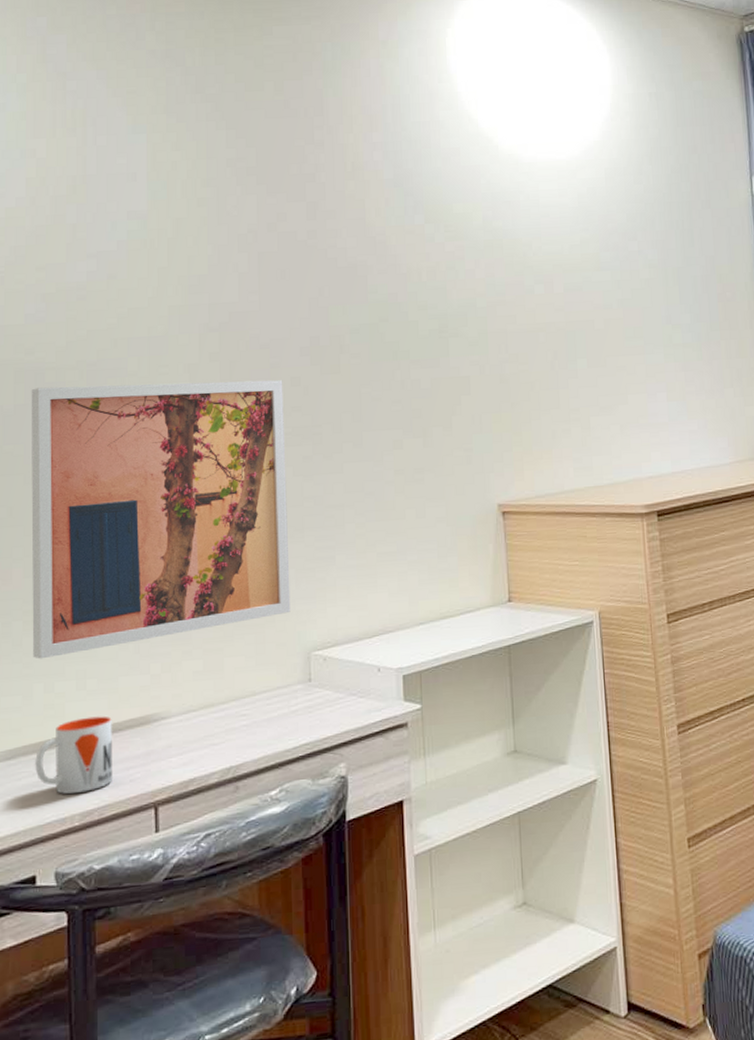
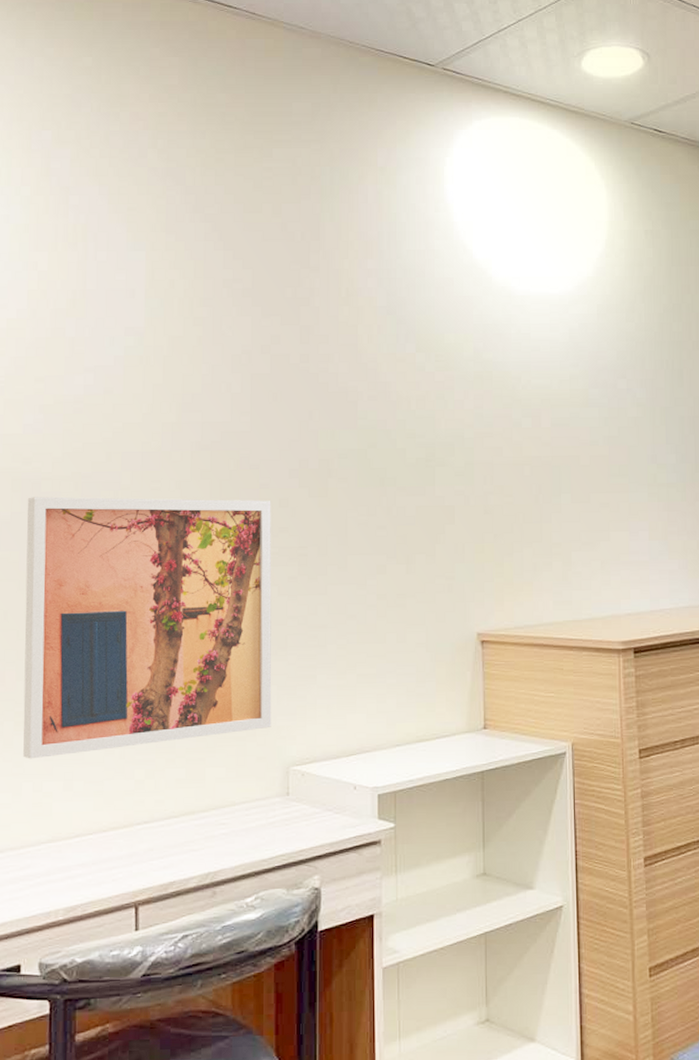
mug: present [35,716,112,794] -> none [22,817,97,889]

